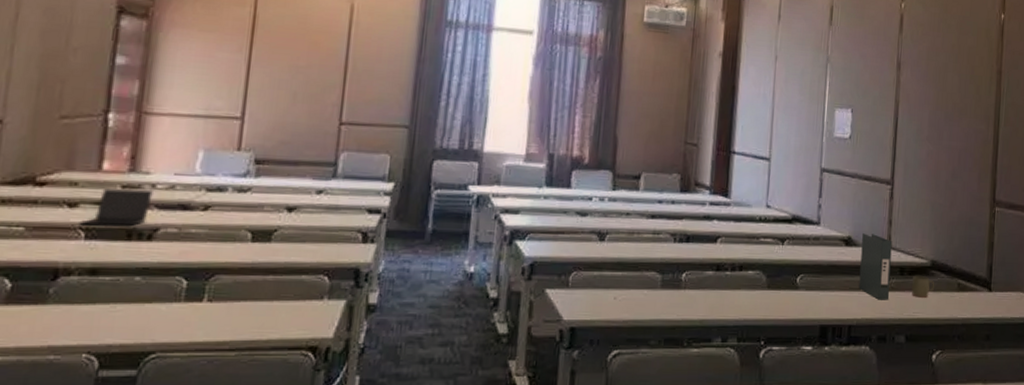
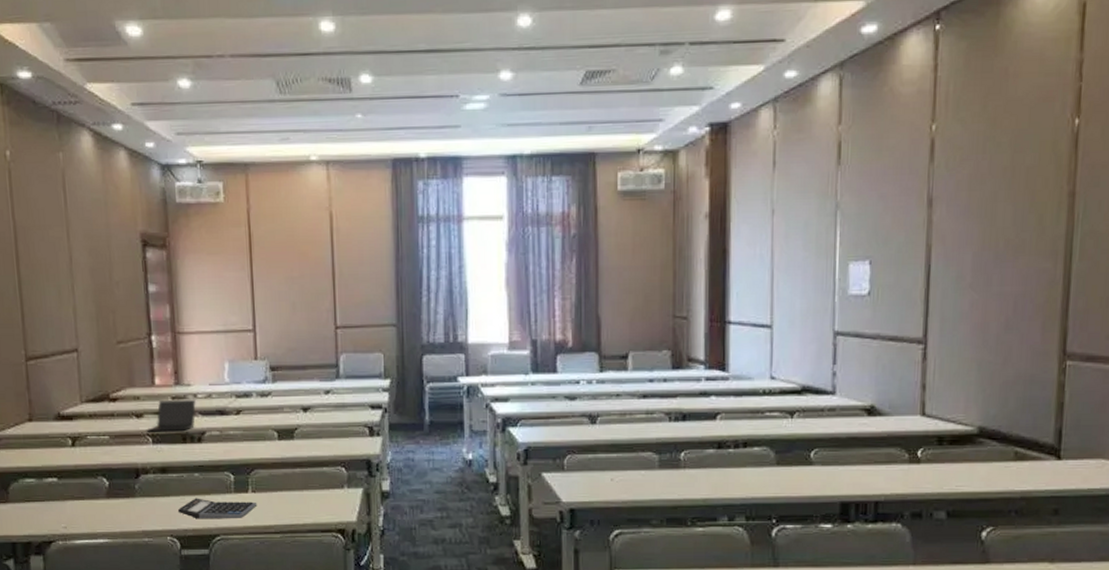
calculator: none [102,306,212,332] -> present [177,498,257,518]
binder: present [858,233,892,300] -> none [886,401,927,473]
mug: present [911,275,935,298] -> none [952,444,984,469]

